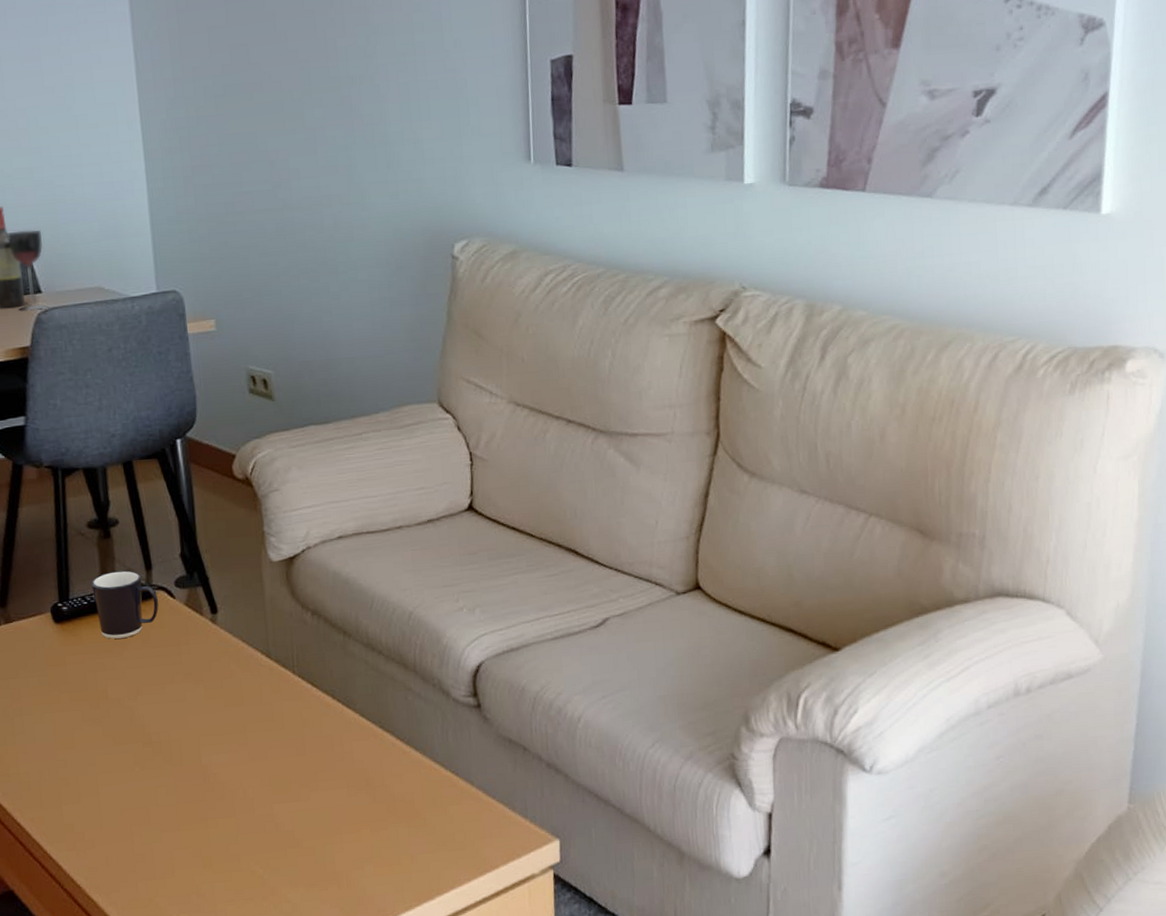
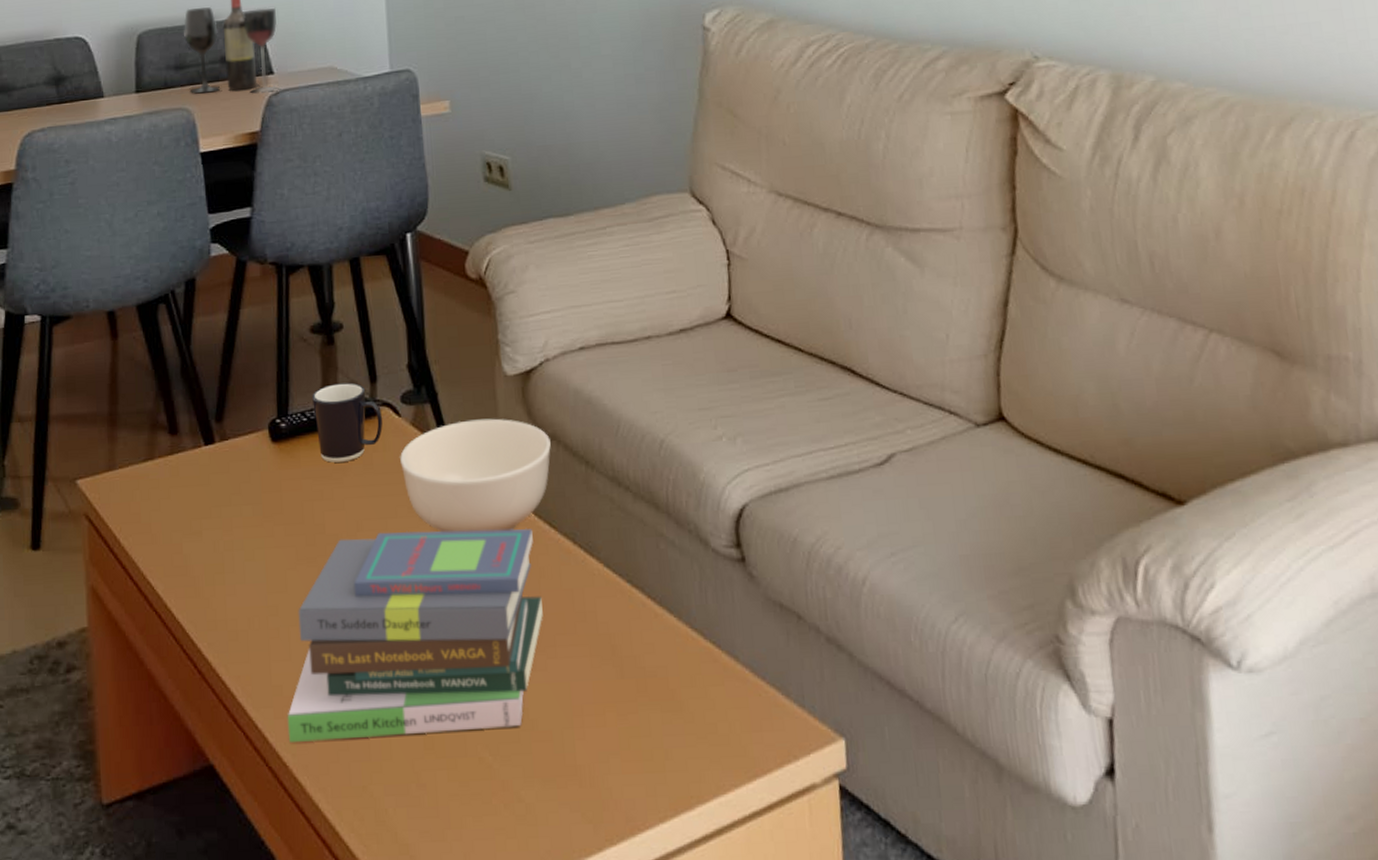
books: none [79,687,306,868] -> present [287,528,543,742]
bowl: none [175,598,313,694] -> present [400,418,551,533]

